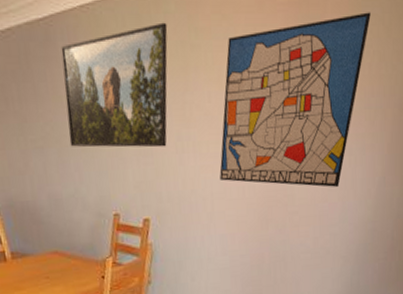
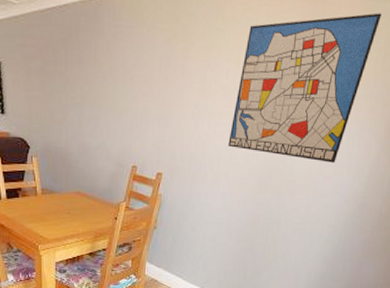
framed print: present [61,22,168,148] -> none [103,8,199,113]

